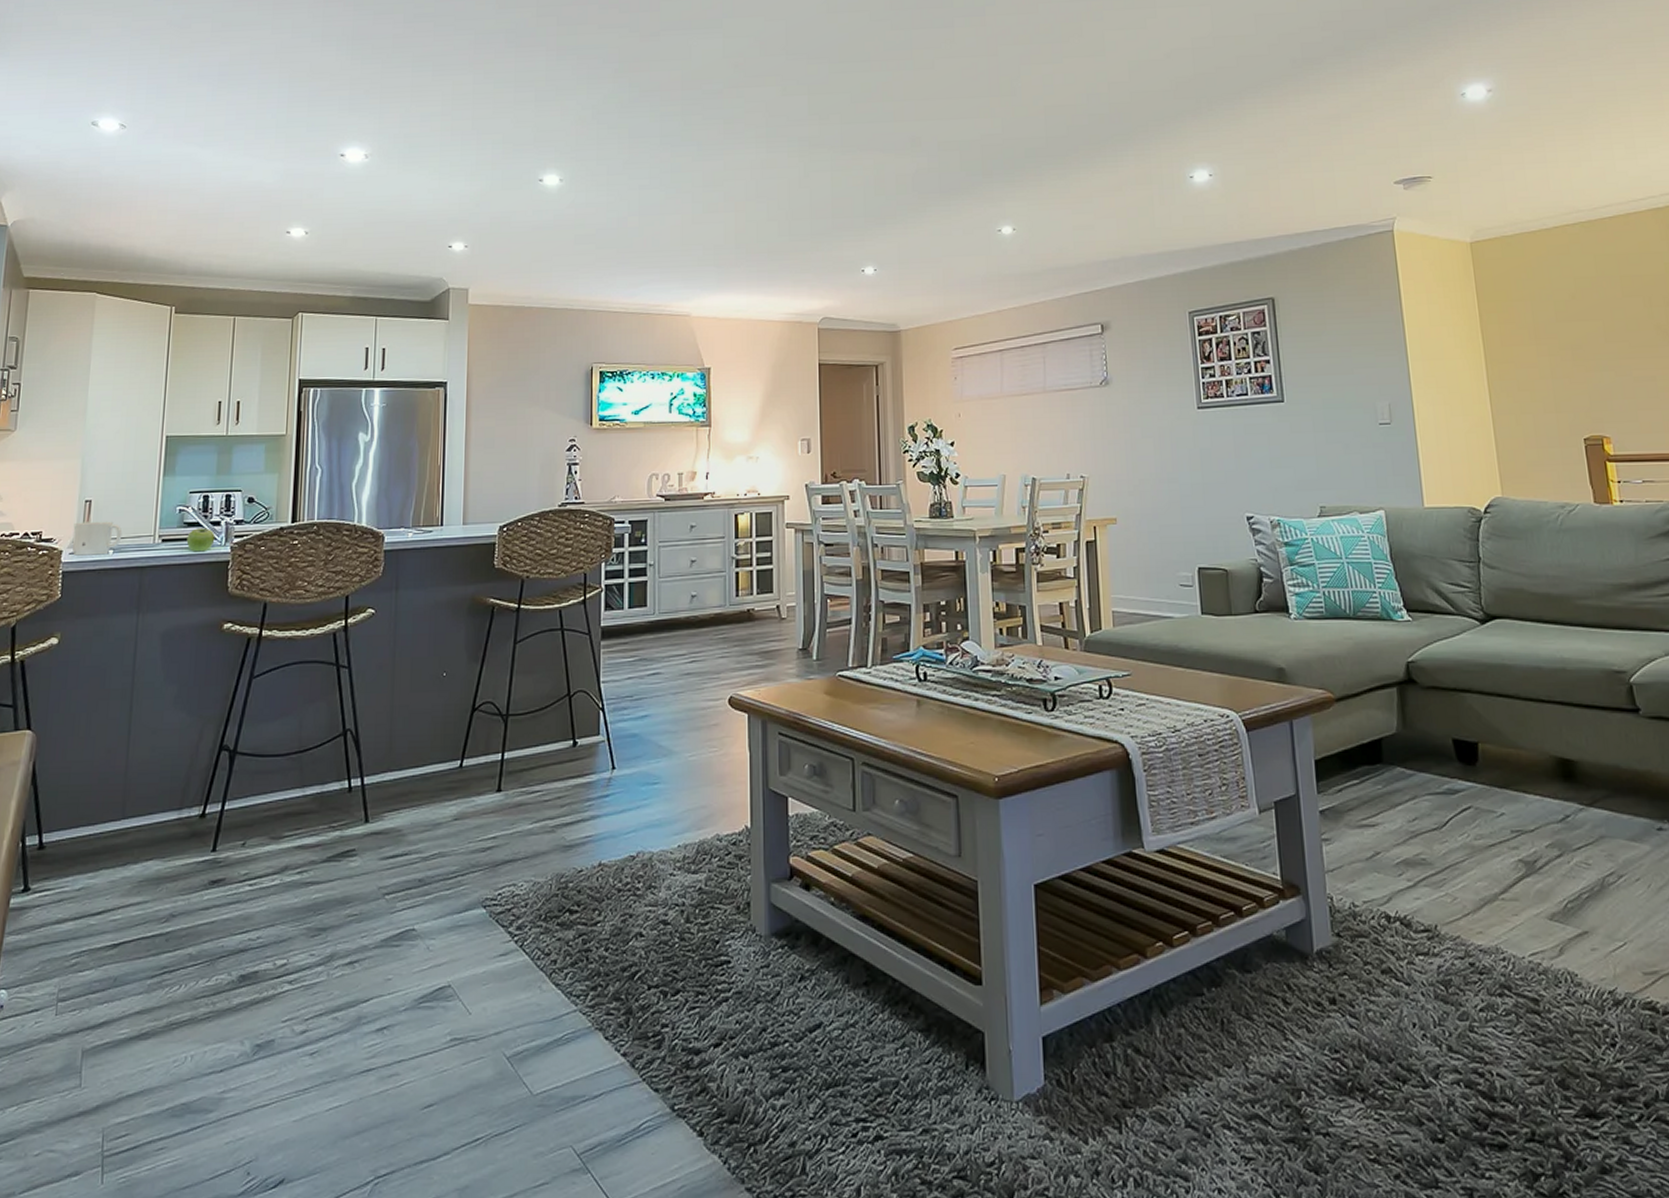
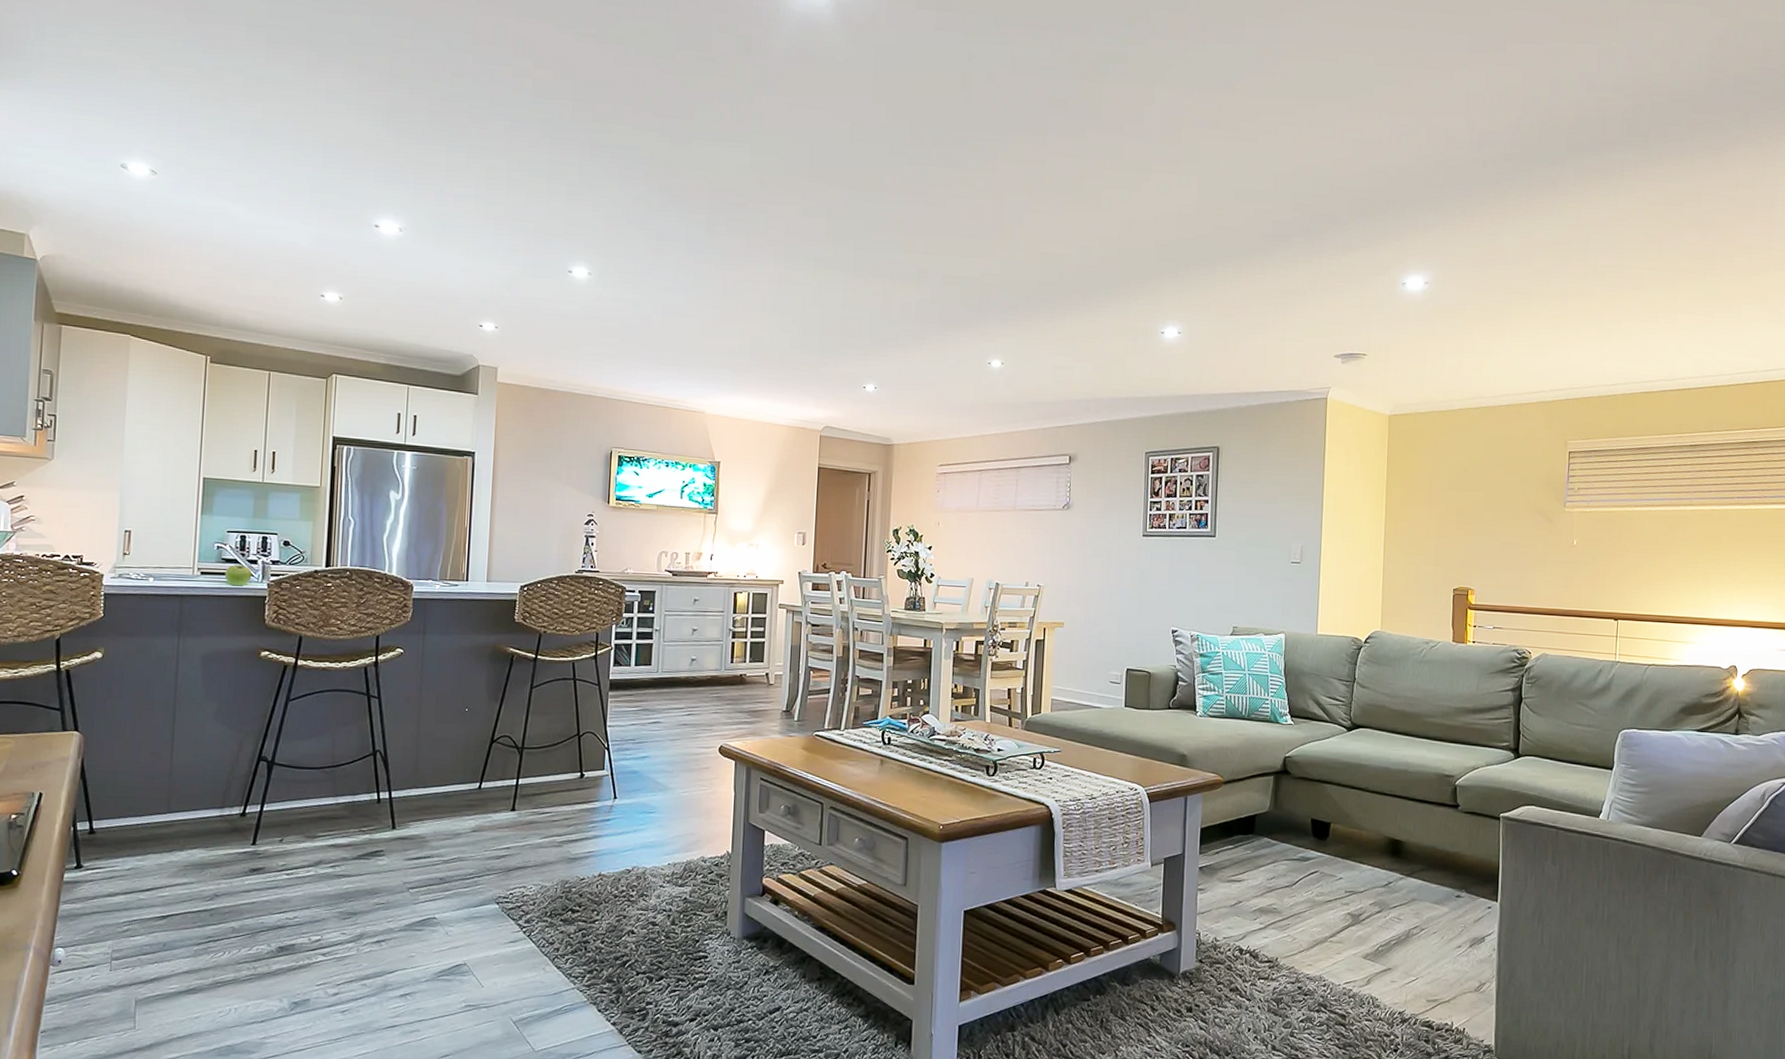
mug: present [72,521,123,556] -> none [113,549,162,582]

